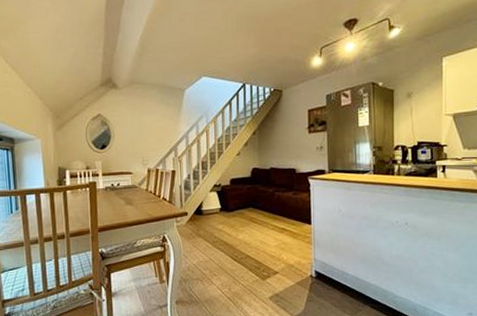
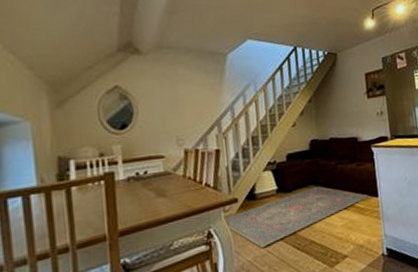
rug: none [176,209,303,255] -> present [223,186,369,248]

